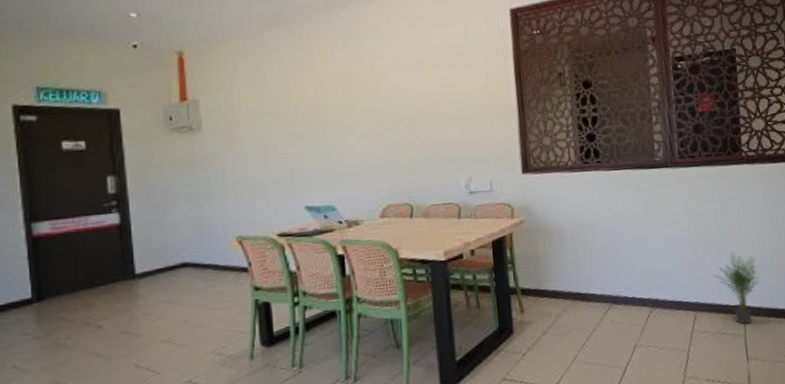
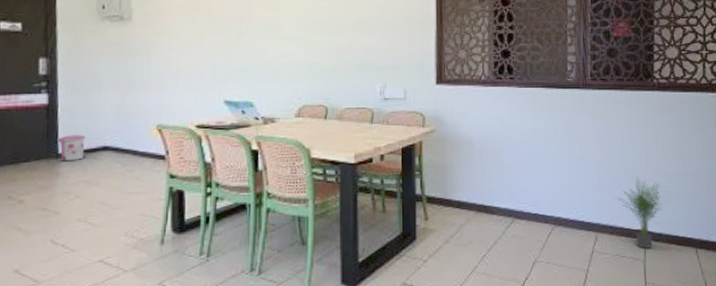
trash can: none [132,253,166,282] -> present [56,135,88,162]

